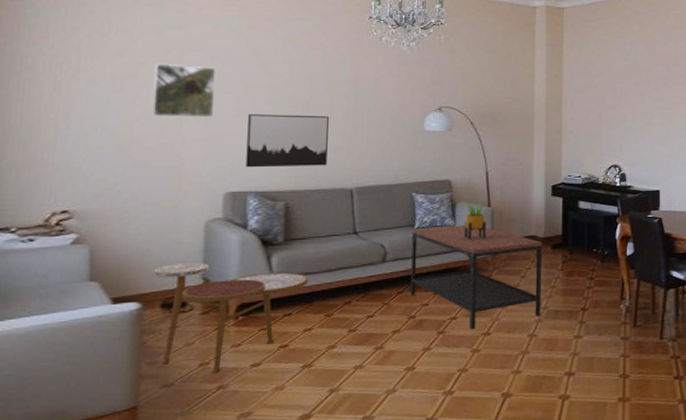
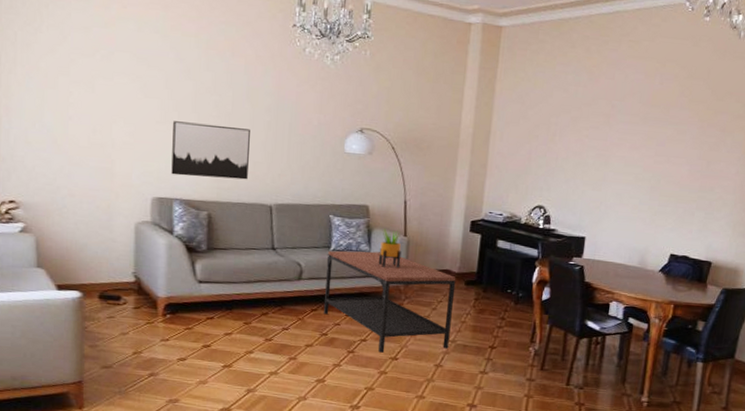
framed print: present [152,63,215,118] -> none [84,62,141,122]
side table: present [153,262,308,374] -> none [91,260,229,363]

